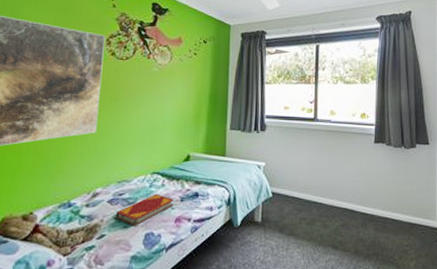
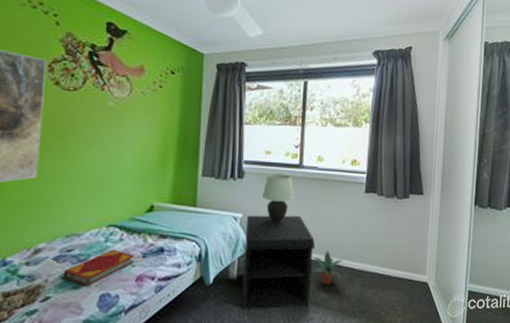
nightstand: none [266,163,331,250] -> present [241,215,316,310]
table lamp: none [282,126,310,170] -> present [262,173,294,222]
potted plant: none [329,196,356,229] -> present [313,250,342,285]

